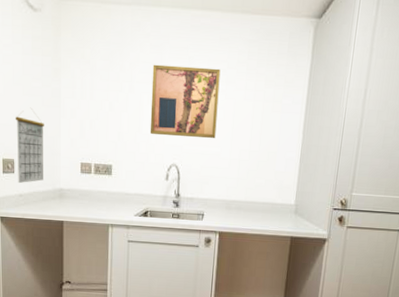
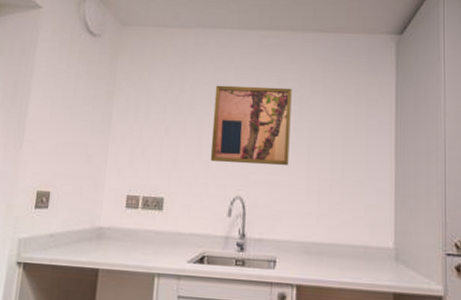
calendar: present [15,107,44,184] -> none [51,133,90,221]

